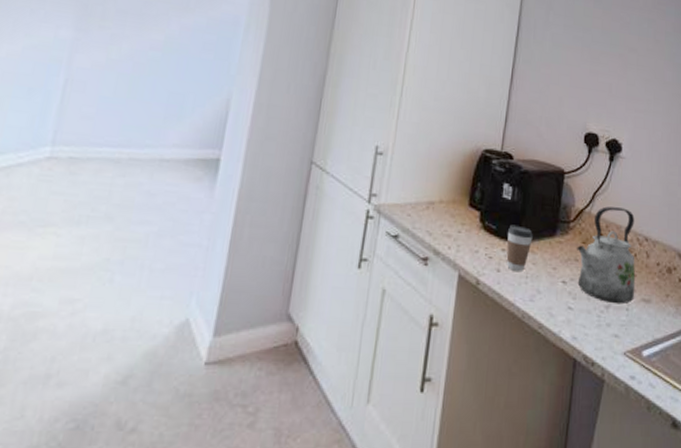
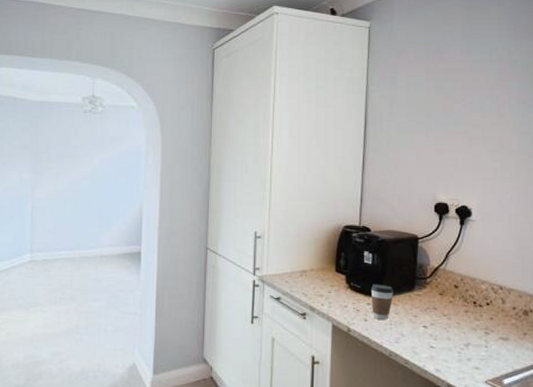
kettle: present [576,206,636,305] -> none [433,263,493,343]

